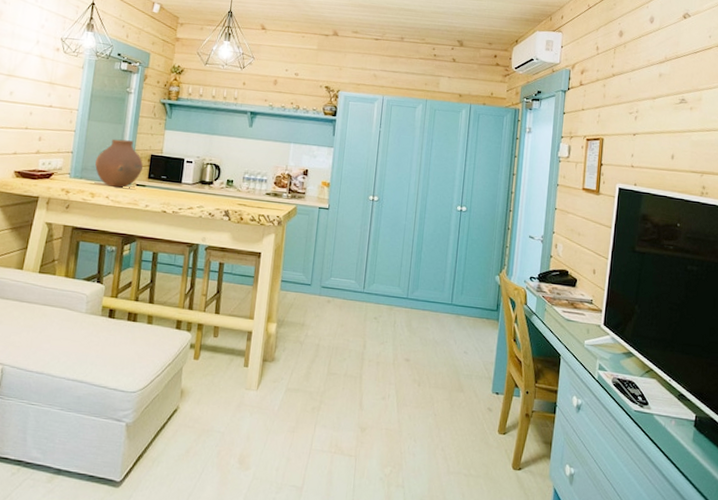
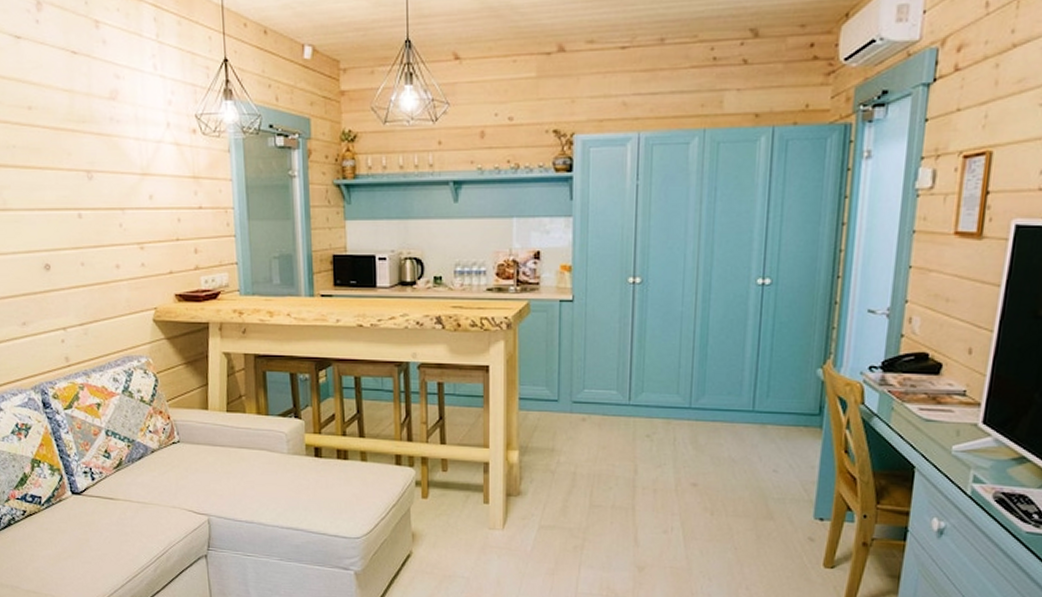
vase: present [95,139,144,188] -> none [267,240,326,301]

